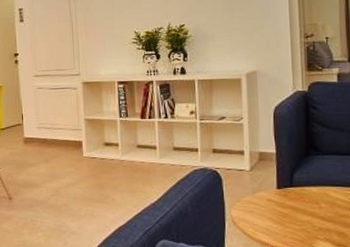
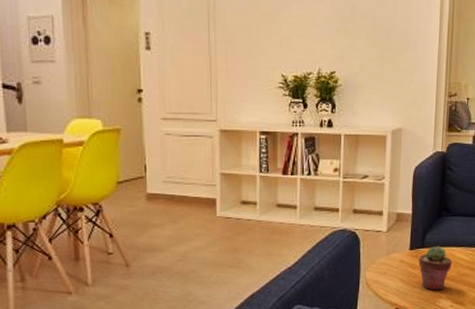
potted succulent: none [288,185,328,231] -> present [418,246,453,291]

